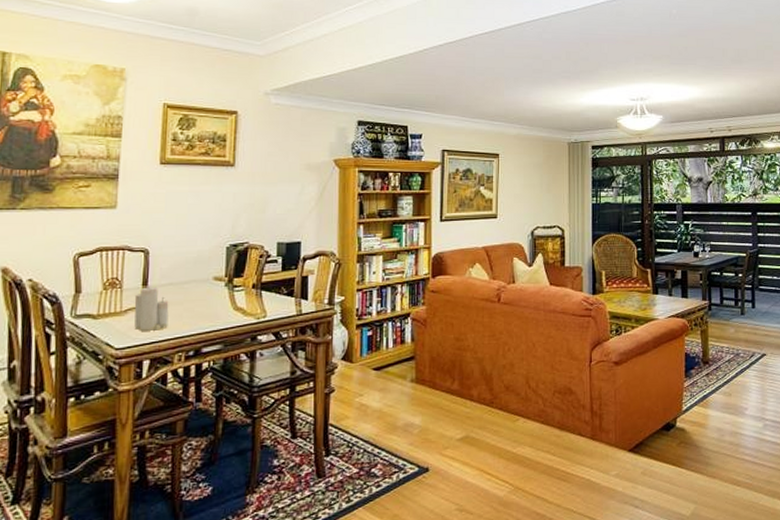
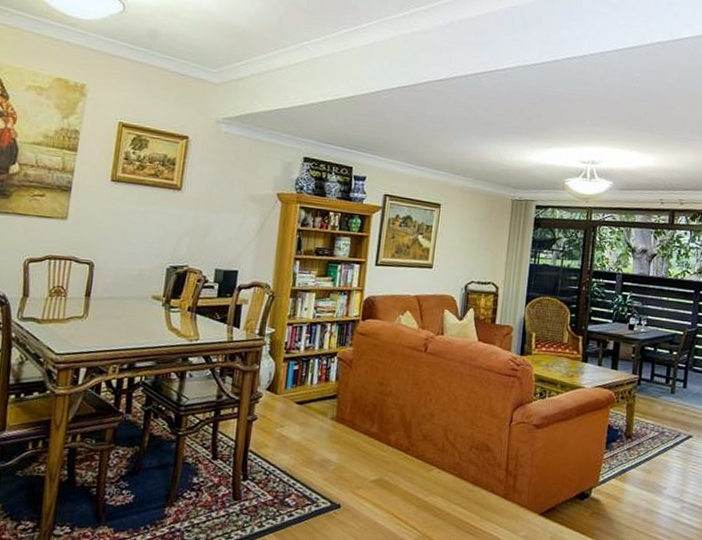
candle: present [134,285,169,332] -> none [74,297,109,341]

